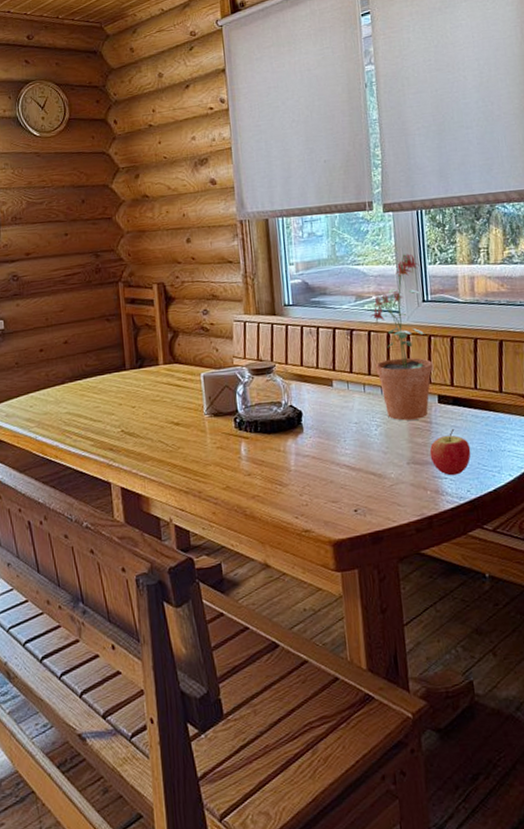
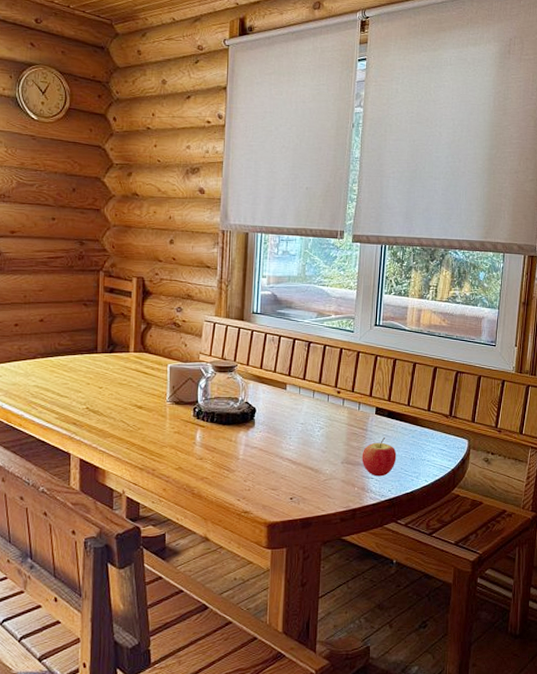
potted plant: present [369,254,433,421] -> none [326,282,377,426]

